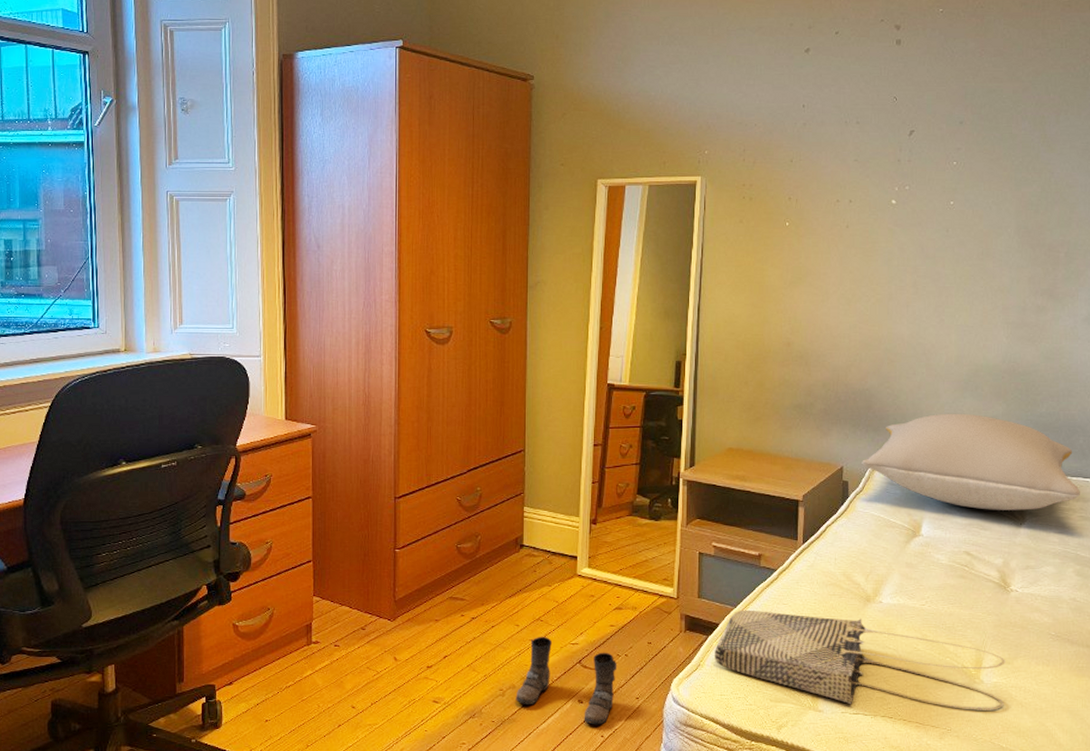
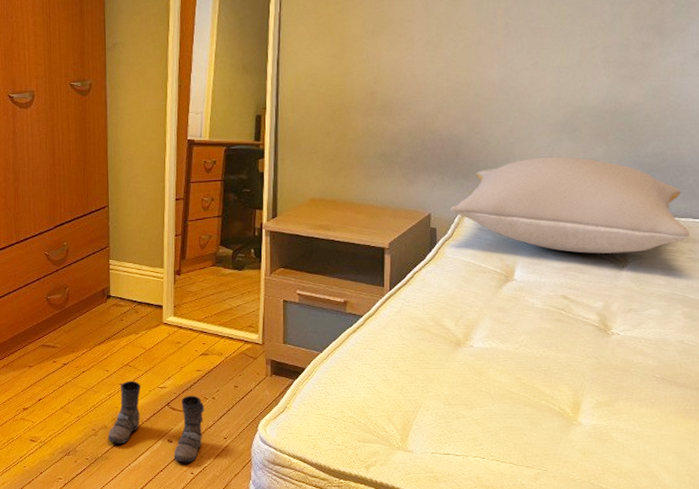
tote bag: present [715,609,1005,711] -> none [301,354,606,452]

